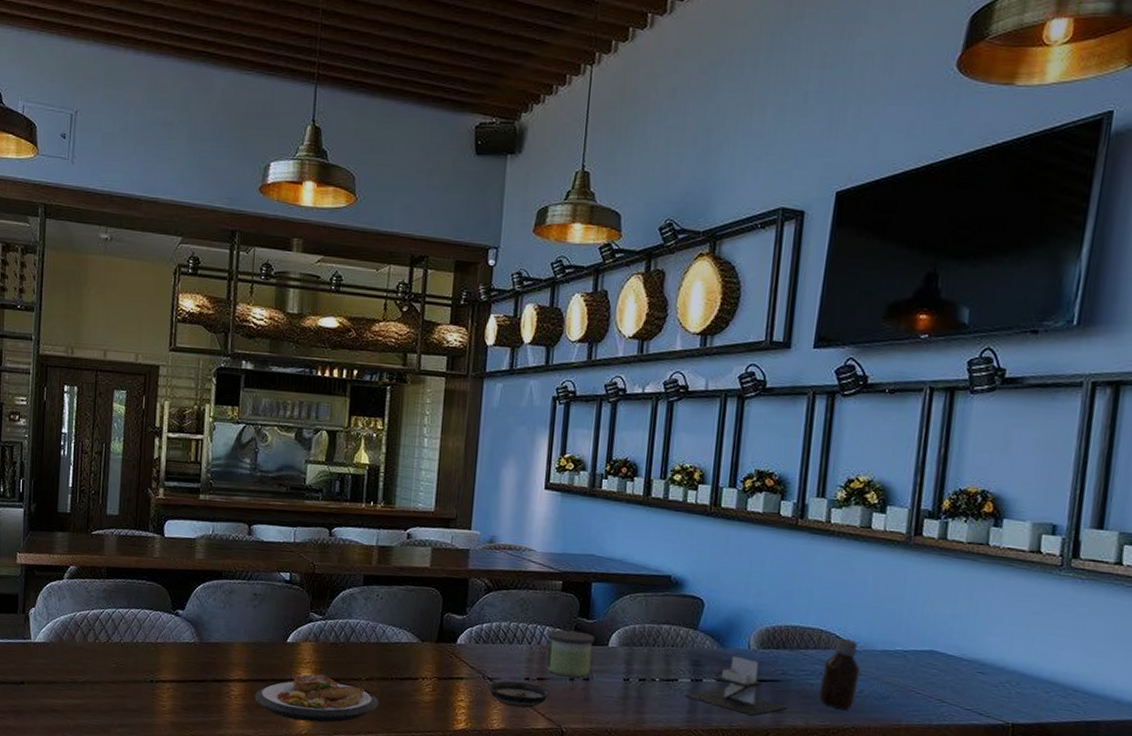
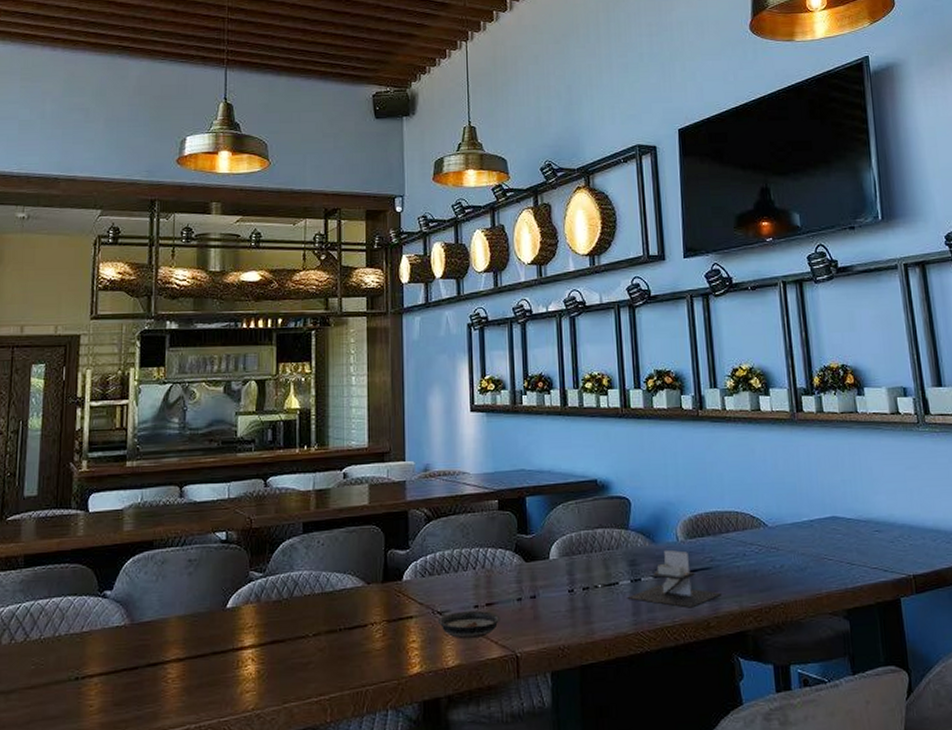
plate: present [254,674,379,723] -> none [194,637,329,695]
candle: present [547,629,595,677] -> none [490,548,536,598]
bottle: present [818,637,861,710] -> none [745,516,779,587]

